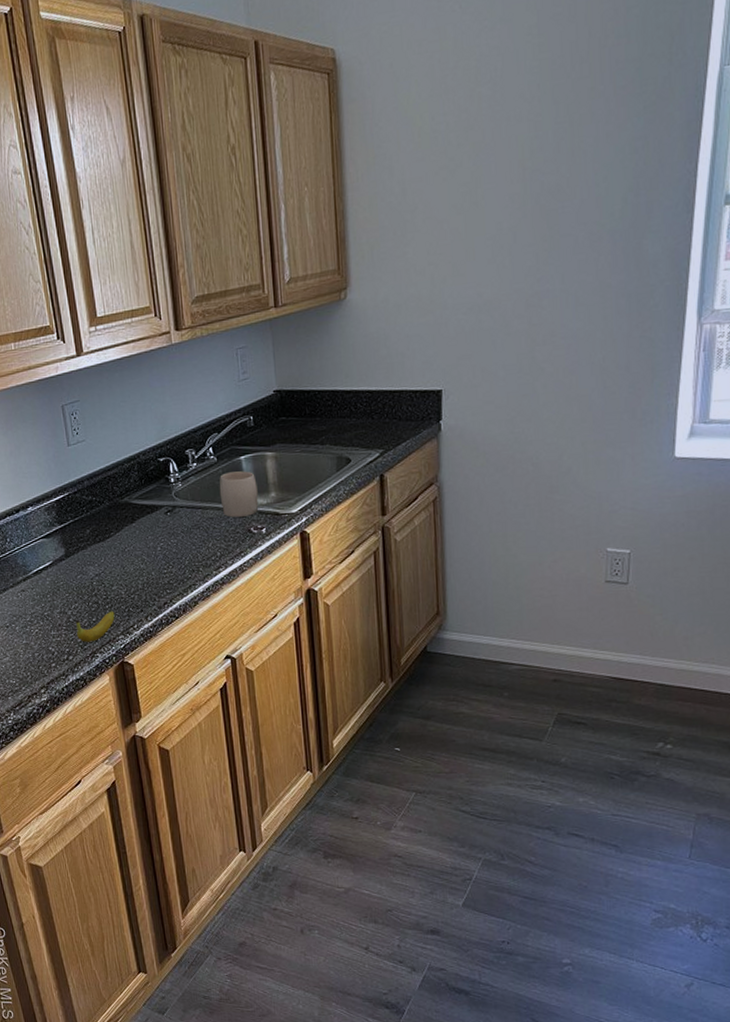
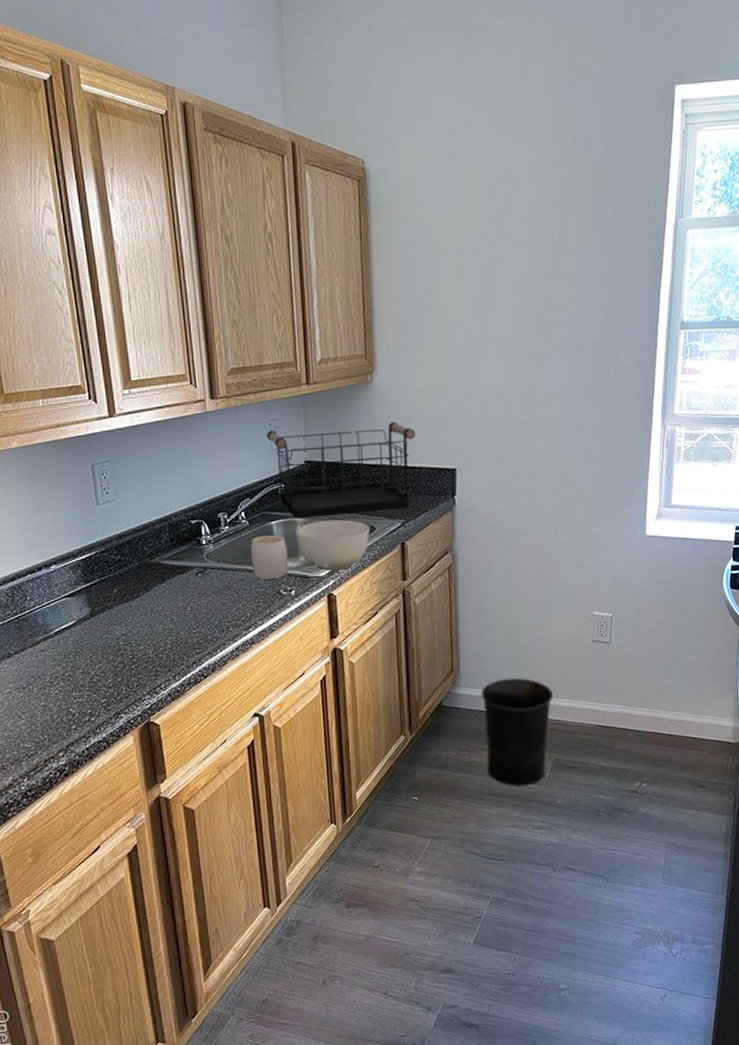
fruit: present [75,611,115,642] -> none [99,670,141,703]
dish rack: none [233,341,395,451] -> present [267,422,416,518]
bowl: none [265,451,346,507] -> present [295,519,370,571]
waste bin: none [471,622,557,742] -> present [481,677,554,787]

